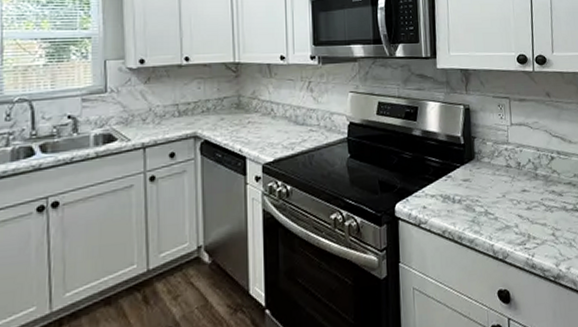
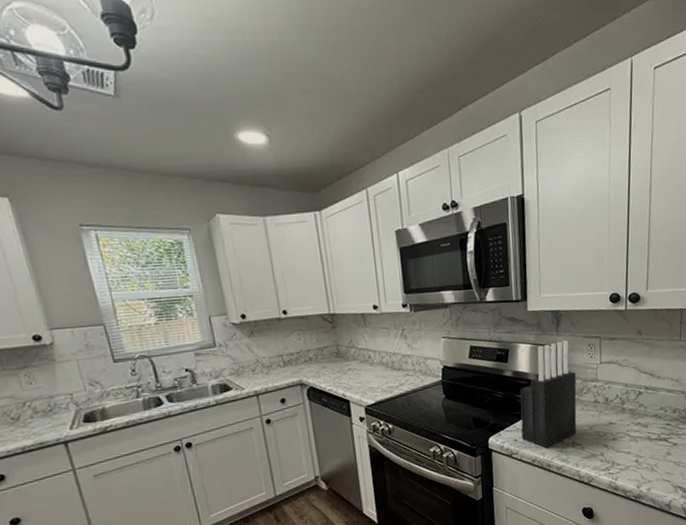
knife block: none [429,100,489,218] -> present [520,341,577,448]

